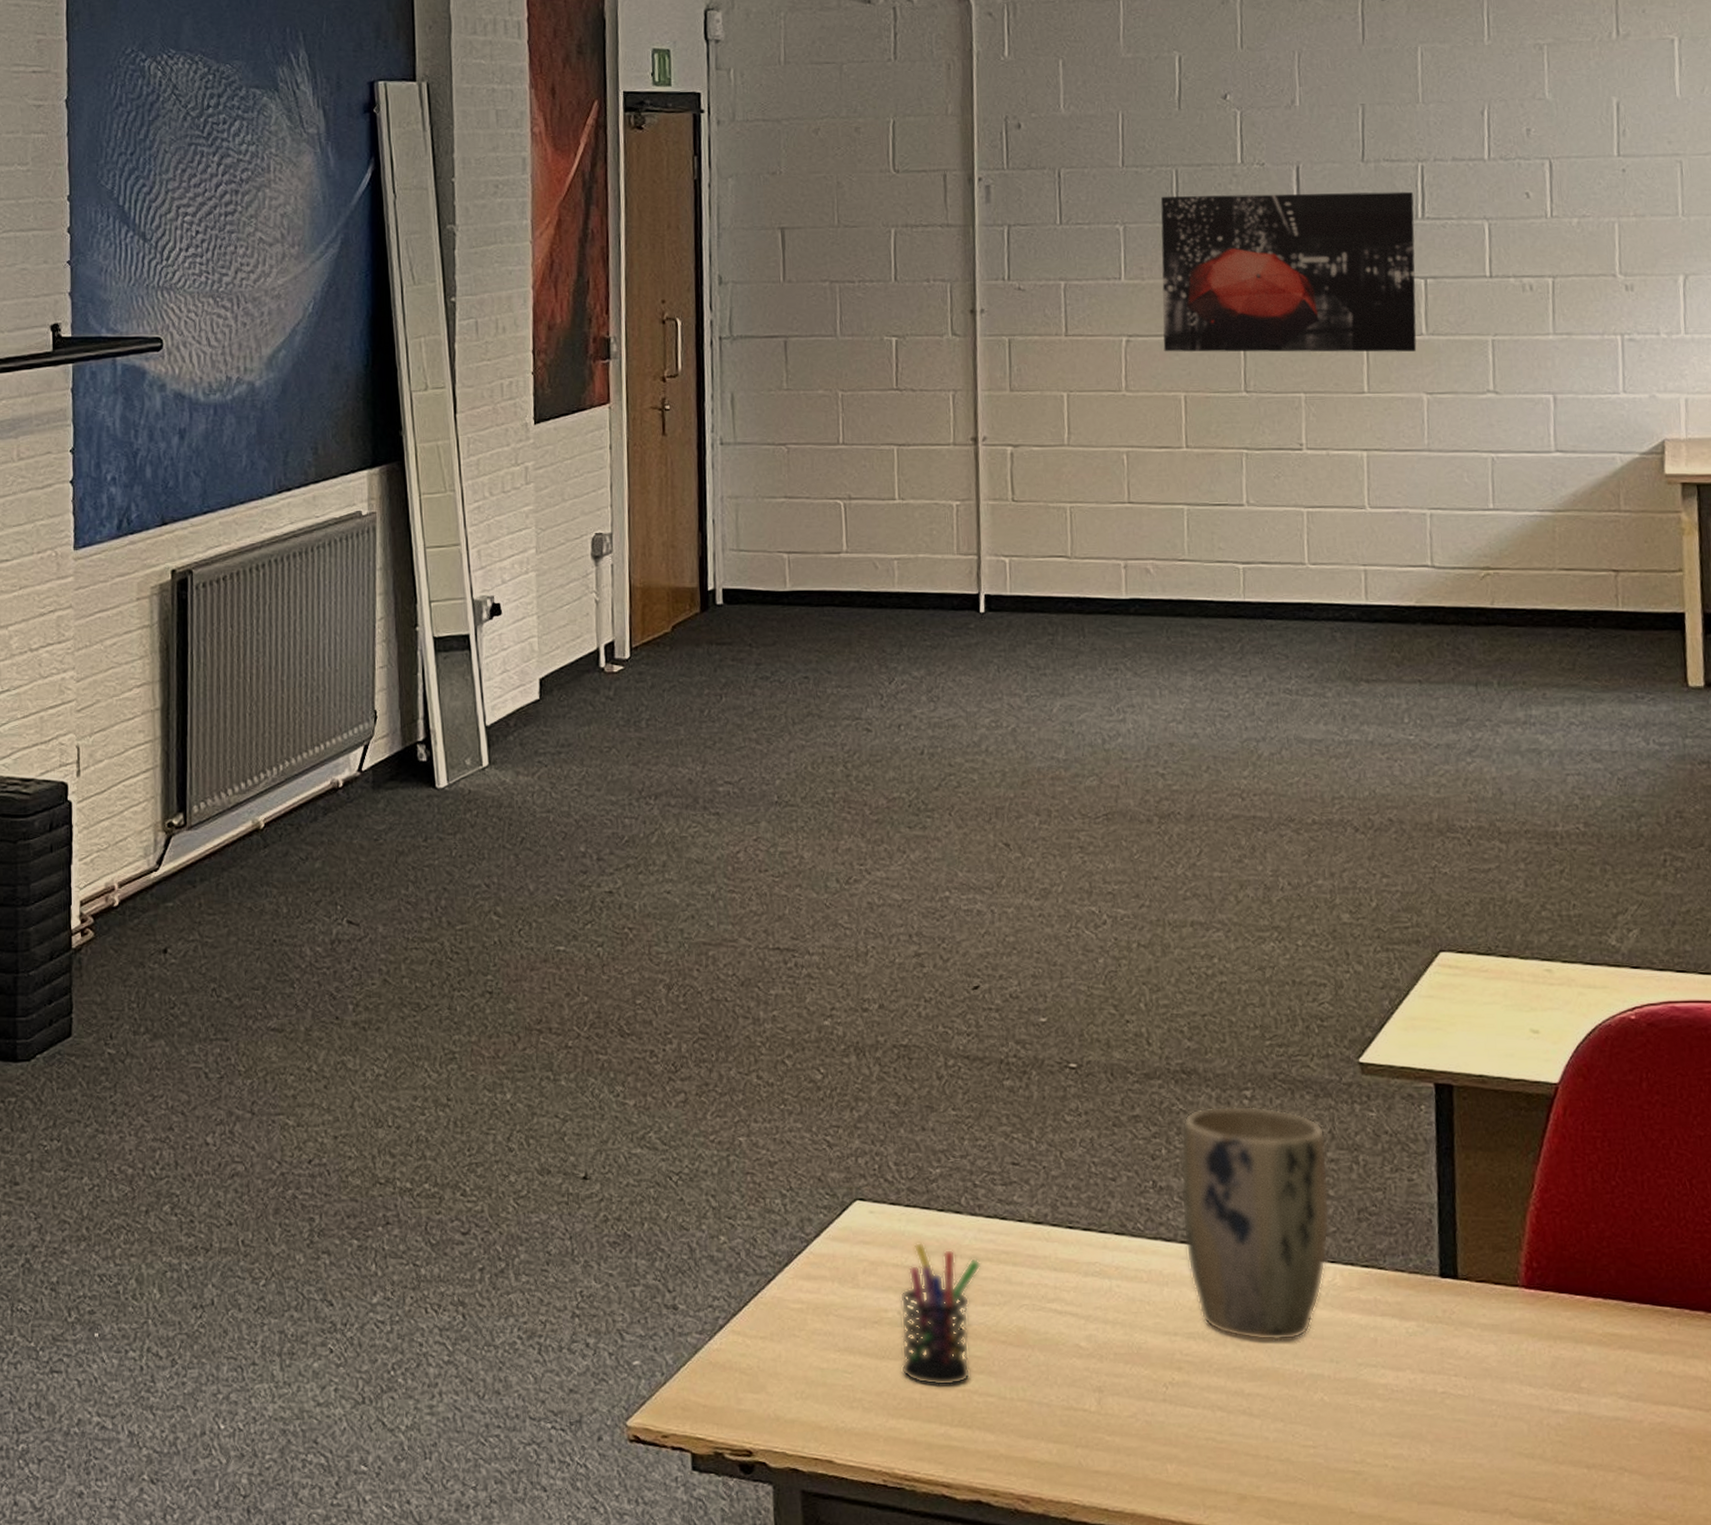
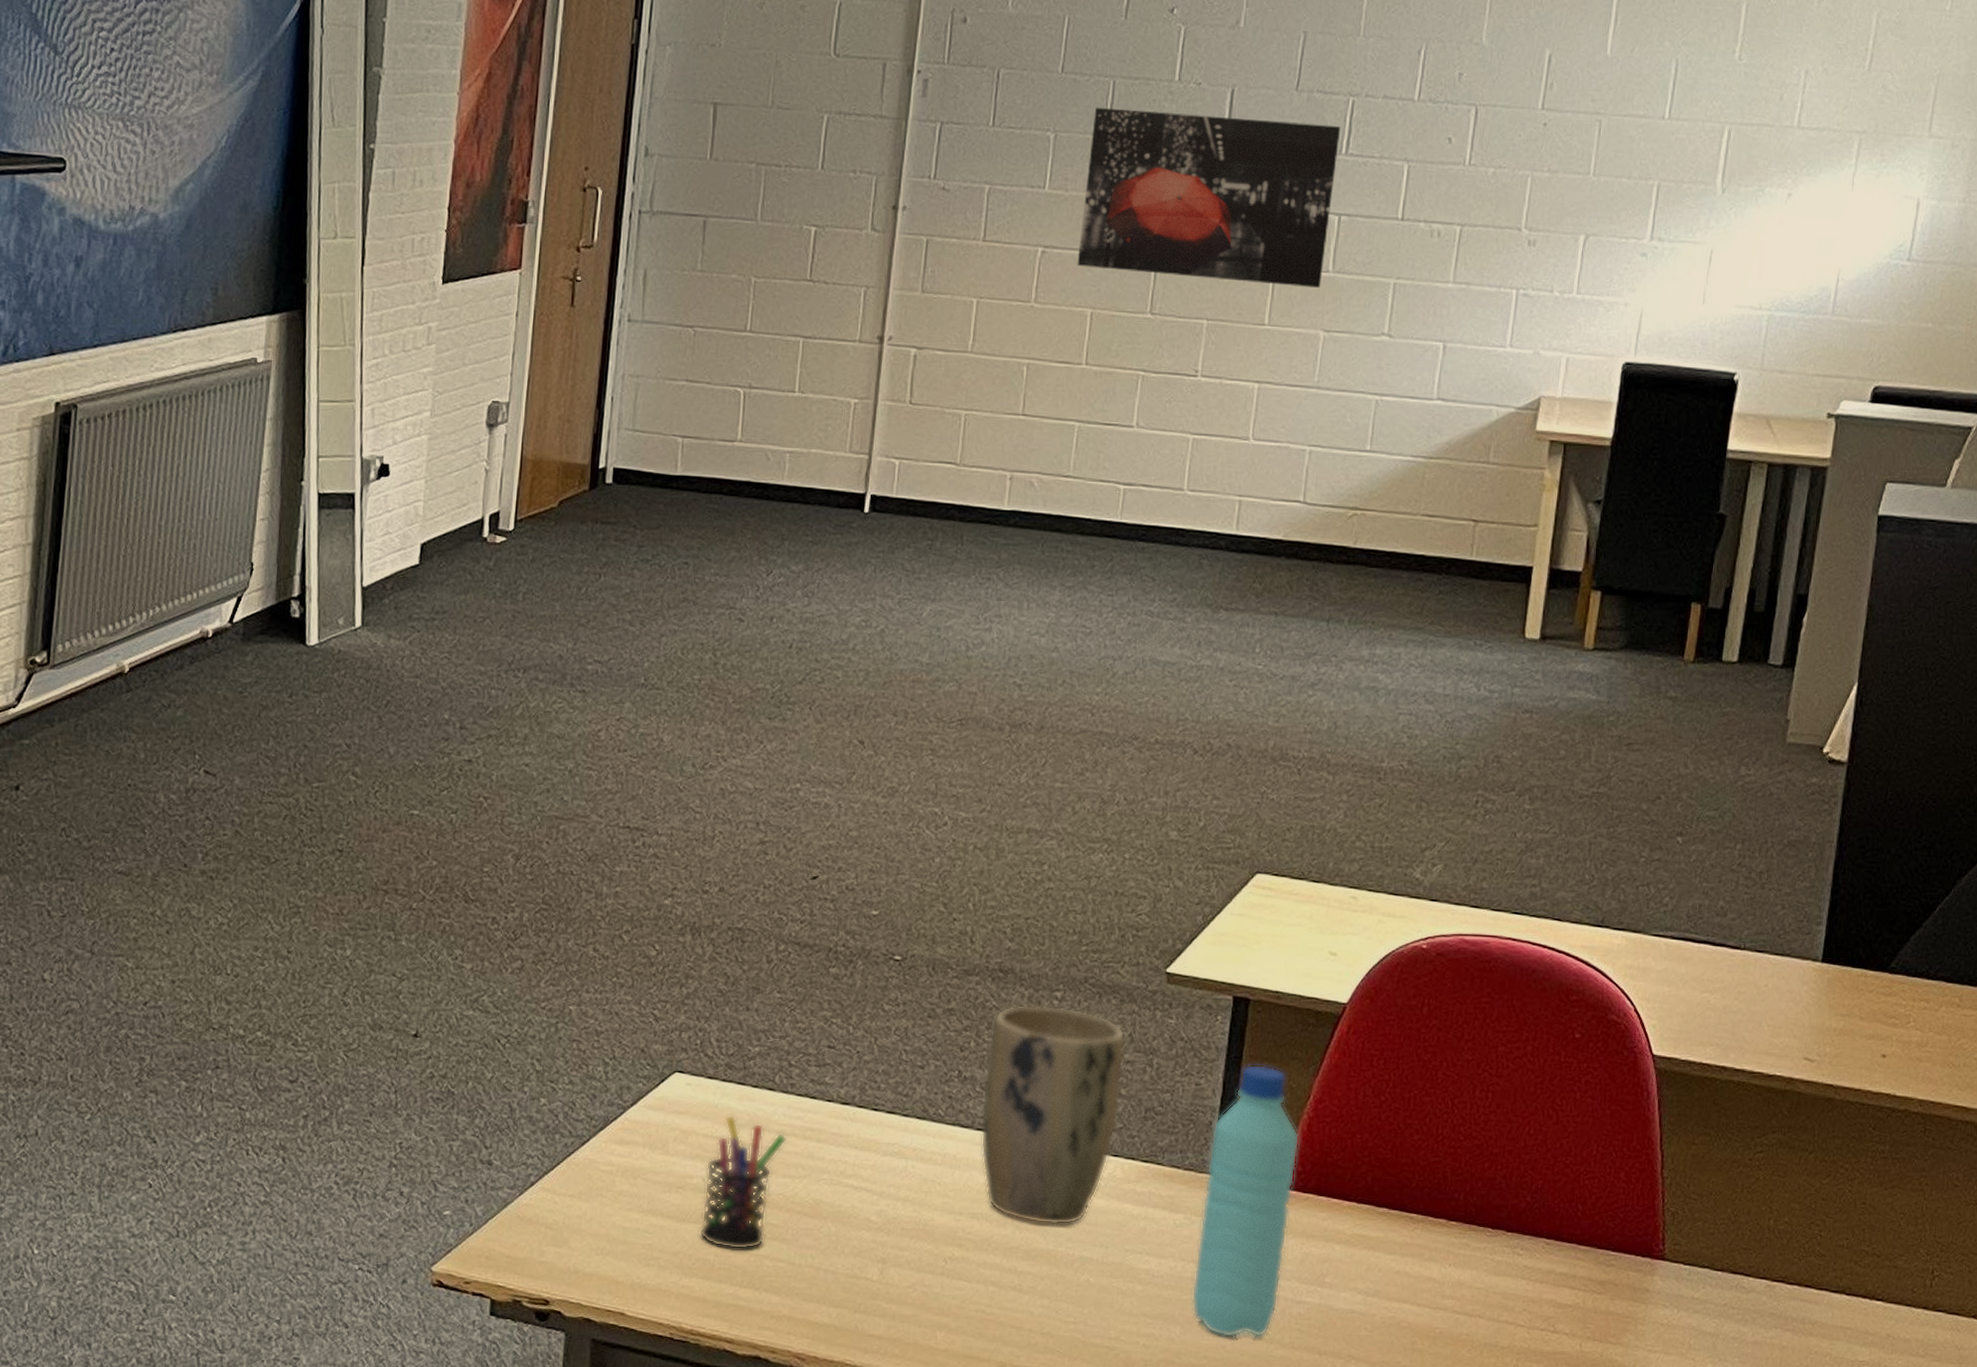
water bottle: none [1433,1154,1534,1455] -> present [1191,1064,1300,1338]

